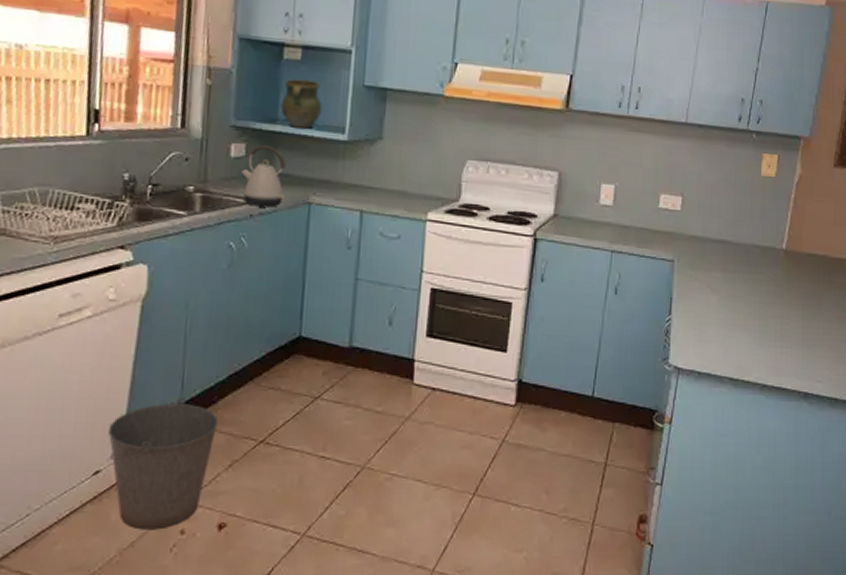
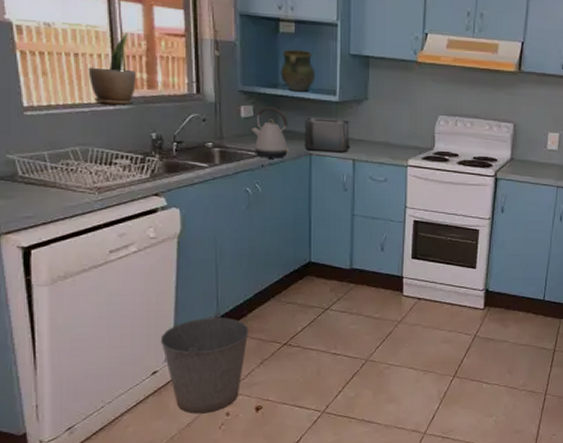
potted plant: none [58,57,113,140] -> present [88,33,136,105]
toaster: none [303,158,361,203] -> present [304,117,351,153]

